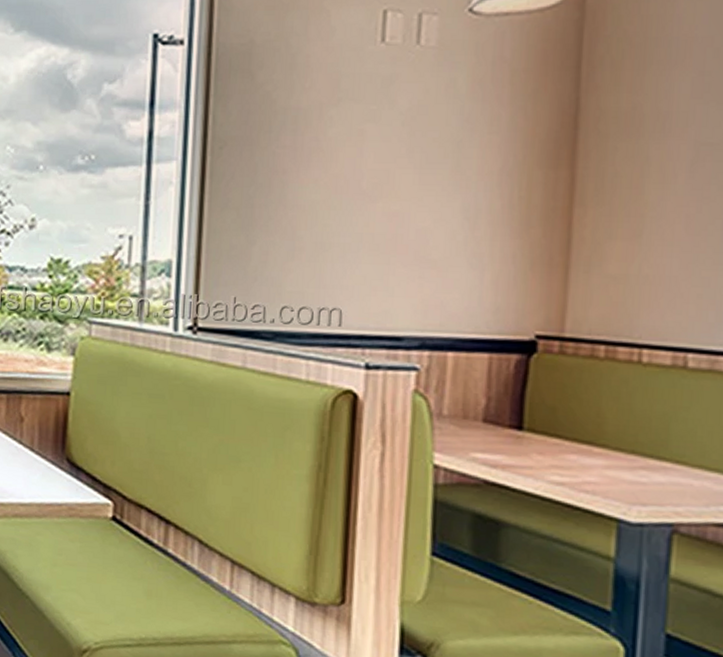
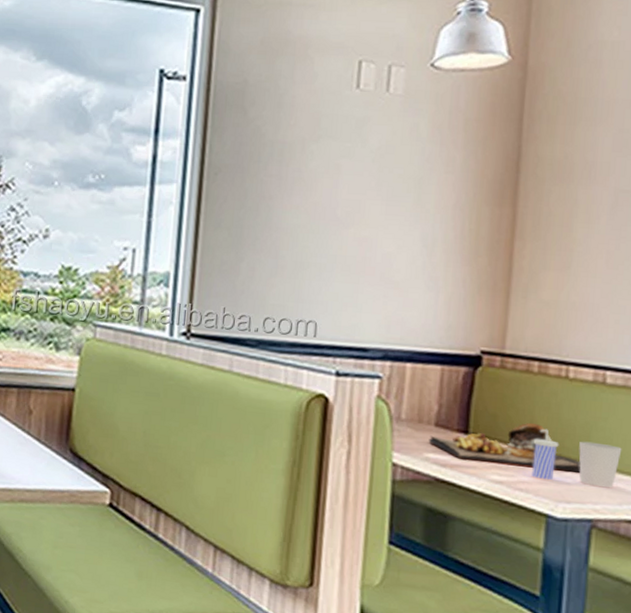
food tray: none [475,416,659,471] -> present [428,423,581,473]
beverage cup: none [599,421,632,481] -> present [532,429,559,481]
dixie cup: none [655,434,708,488] -> present [579,441,622,489]

